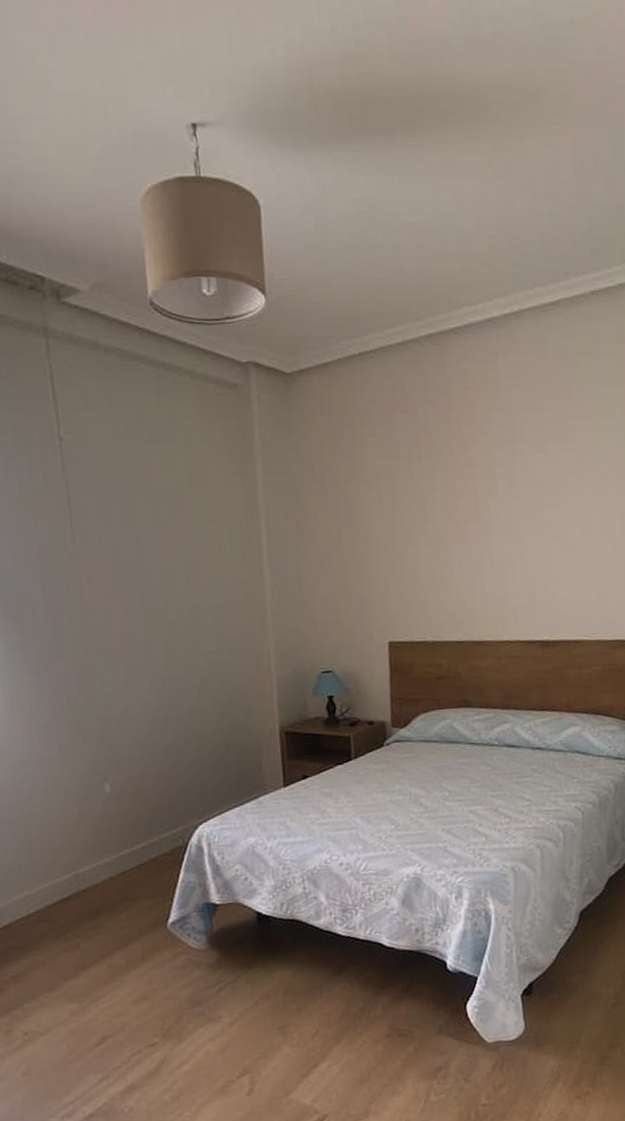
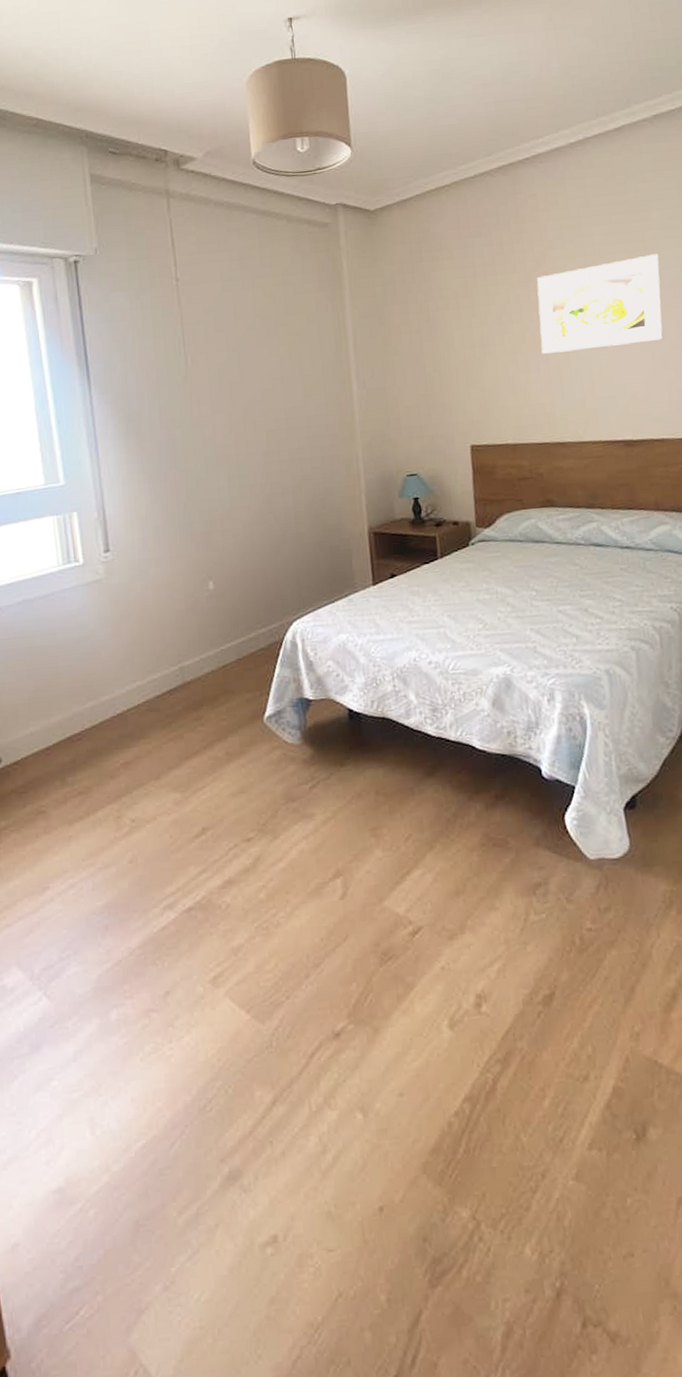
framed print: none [463,446,587,547] -> present [537,254,663,354]

